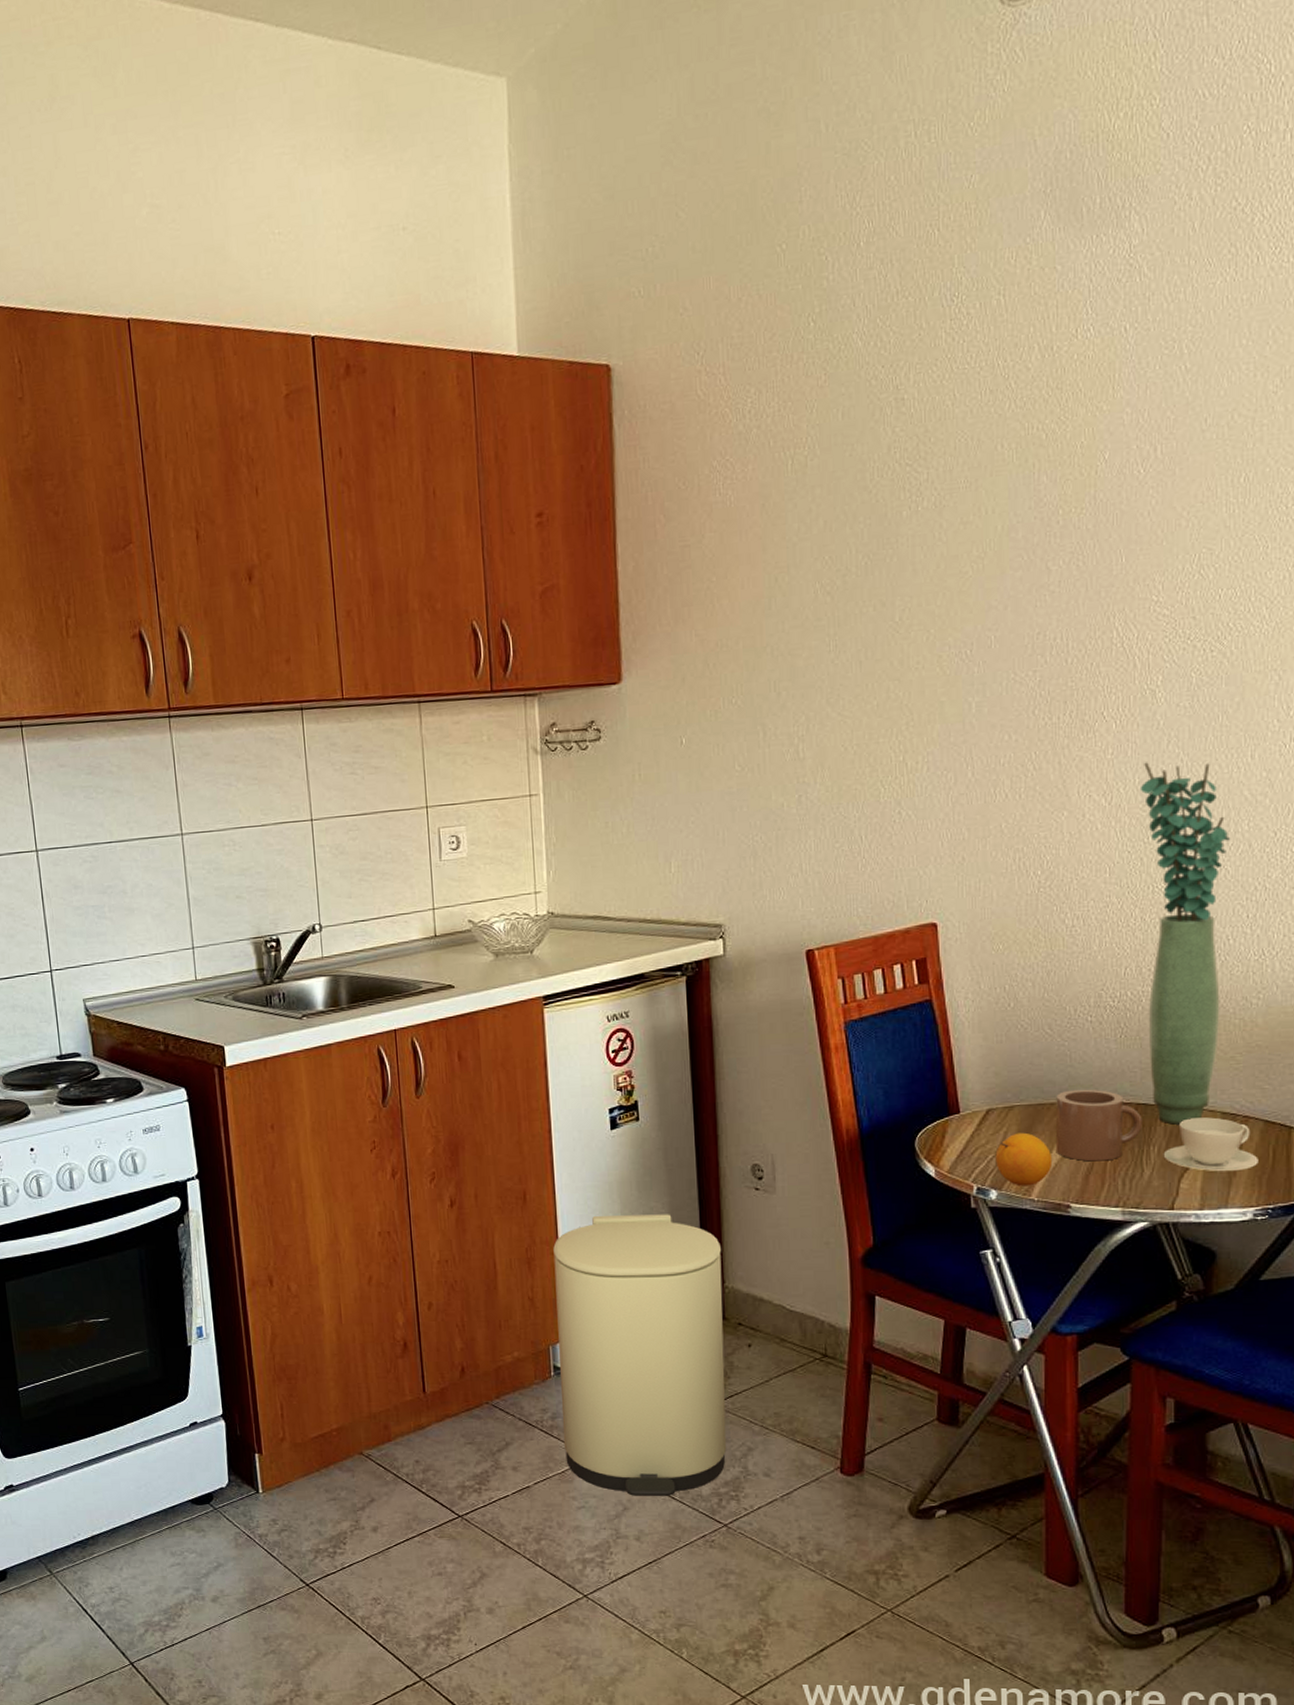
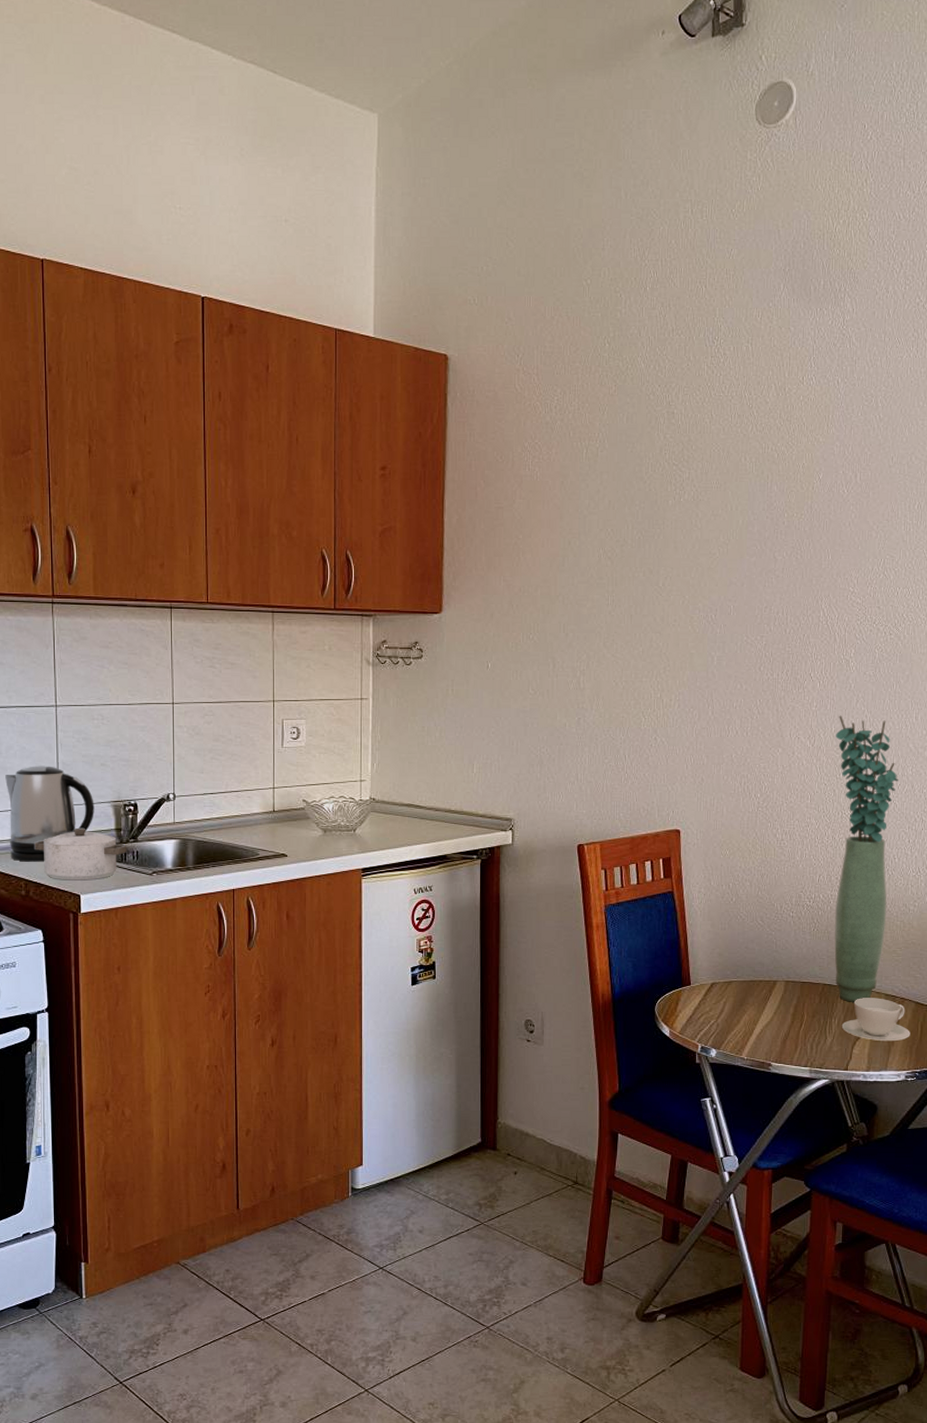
kettle: none [133,903,233,1013] -> present [5,766,94,862]
cooking pot: none [170,970,272,1032] -> present [34,827,127,881]
pedal bin: present [553,1214,727,1497] -> none [356,1059,496,1303]
fruit: present [995,1132,1053,1187] -> none [716,1003,759,1047]
mug: present [1055,1089,1143,1162] -> none [762,970,827,1029]

